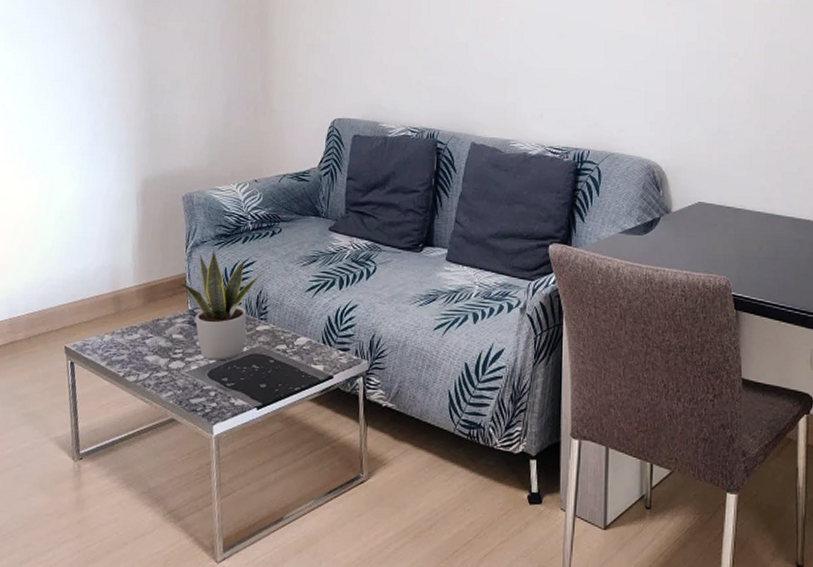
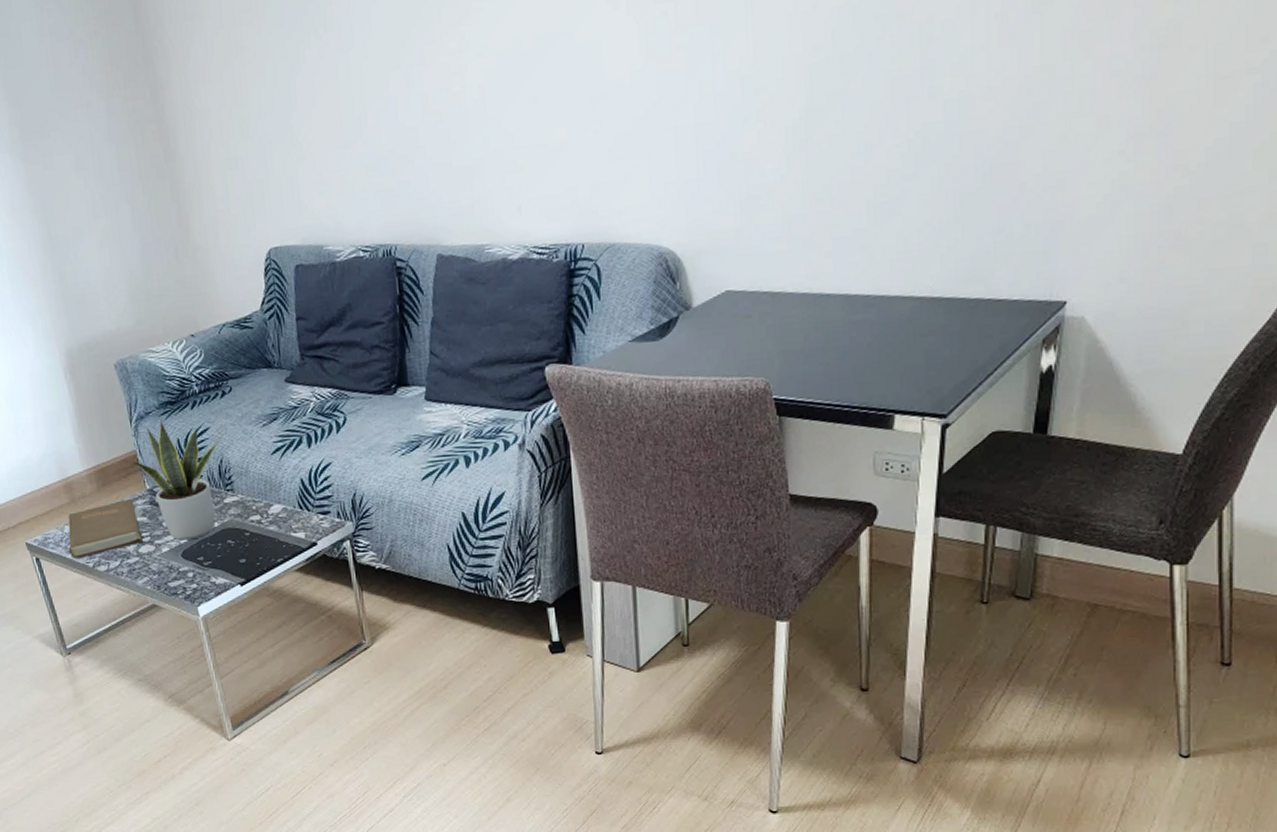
book: none [104,316,176,367] -> present [68,498,144,559]

